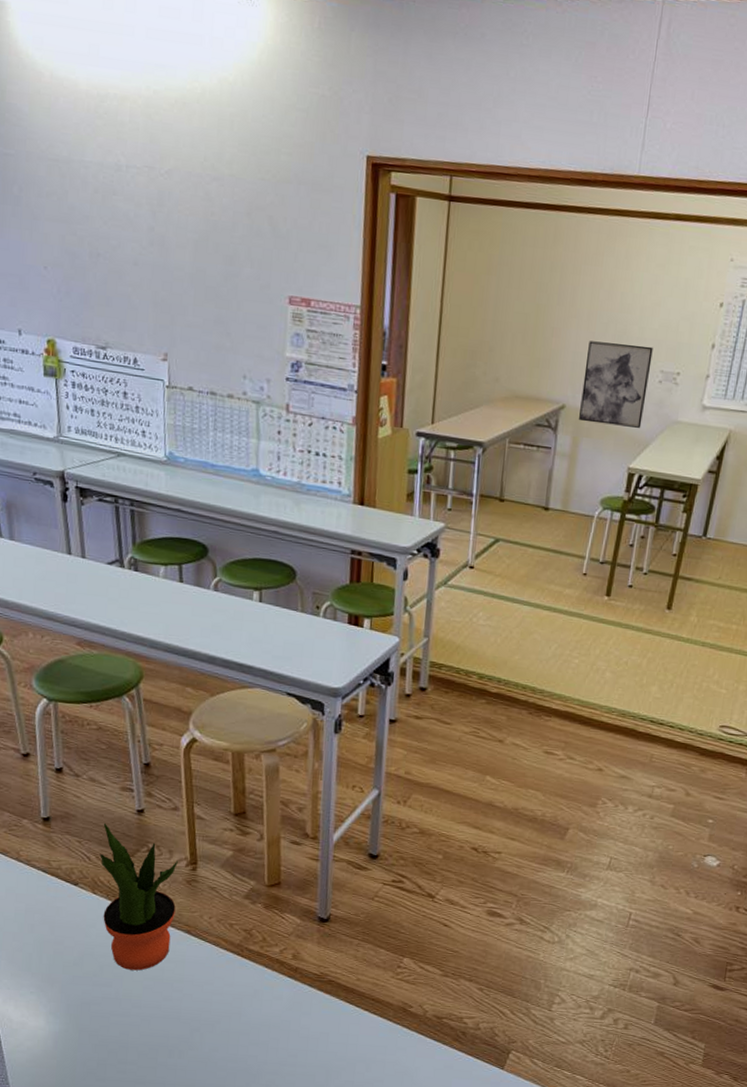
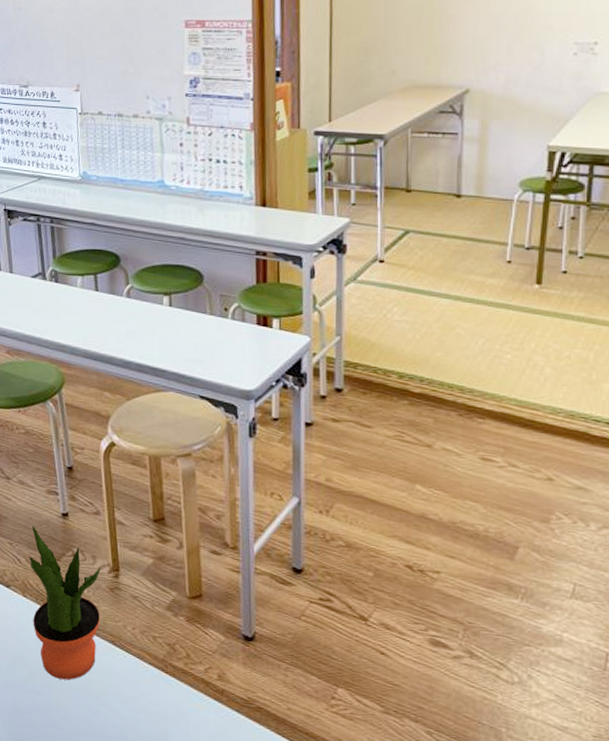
wall art: present [579,341,653,428] -> none [486,20,563,104]

